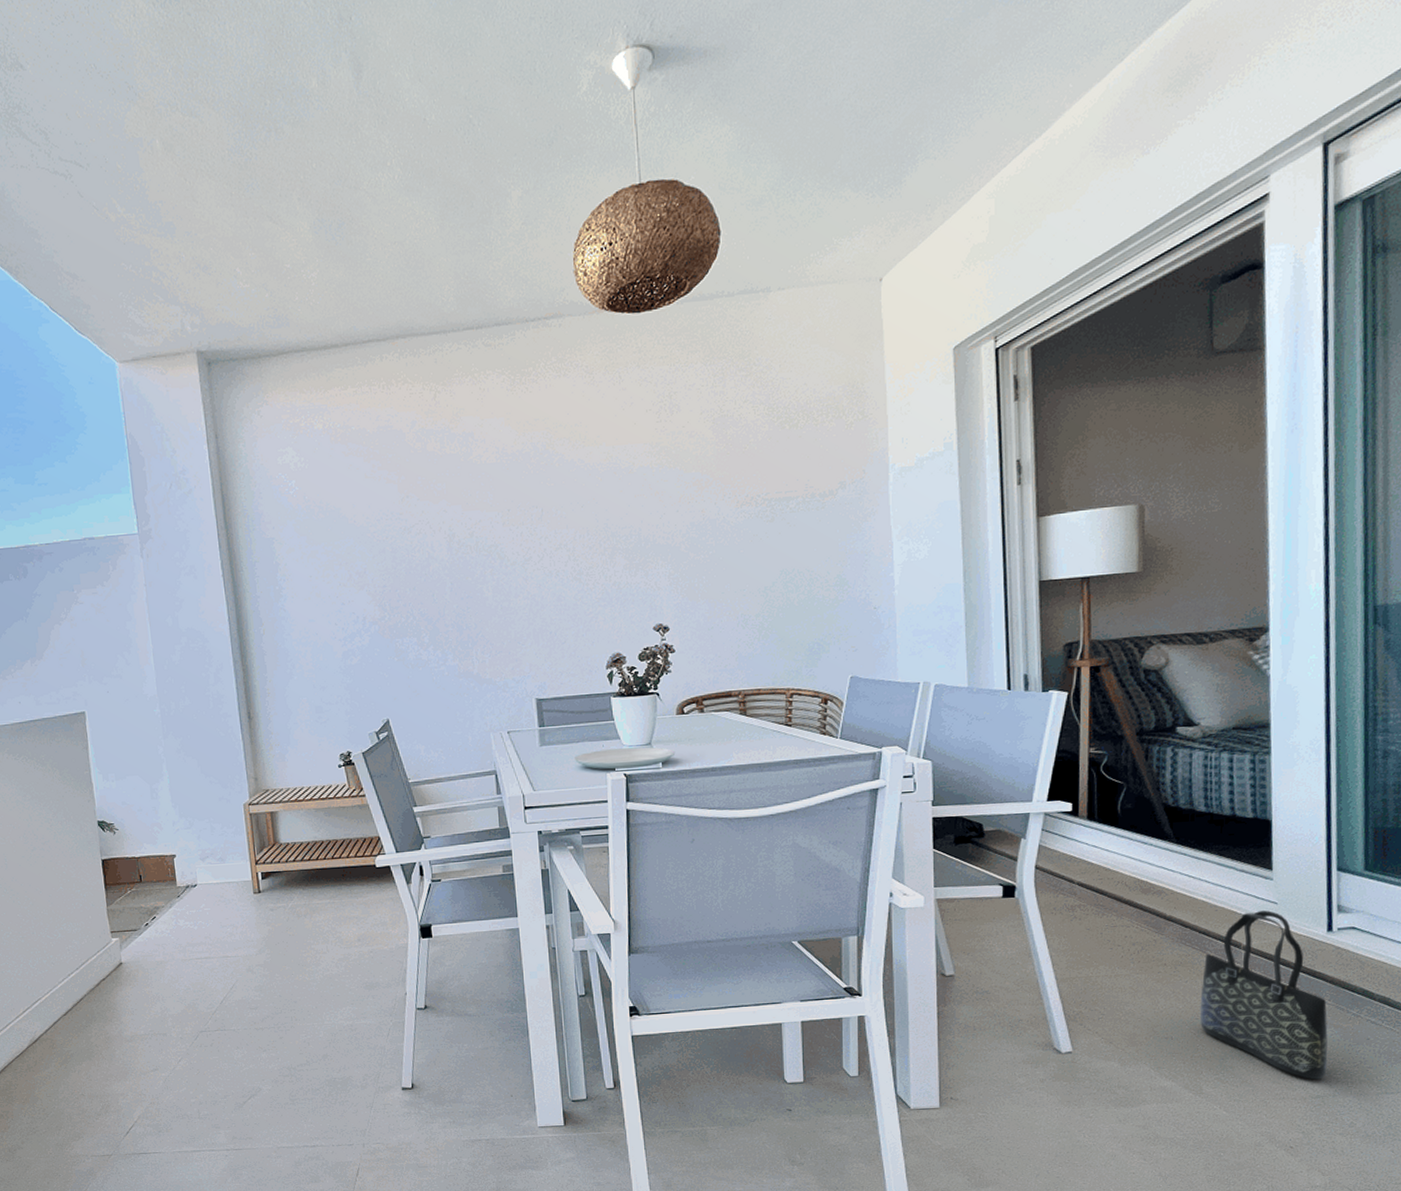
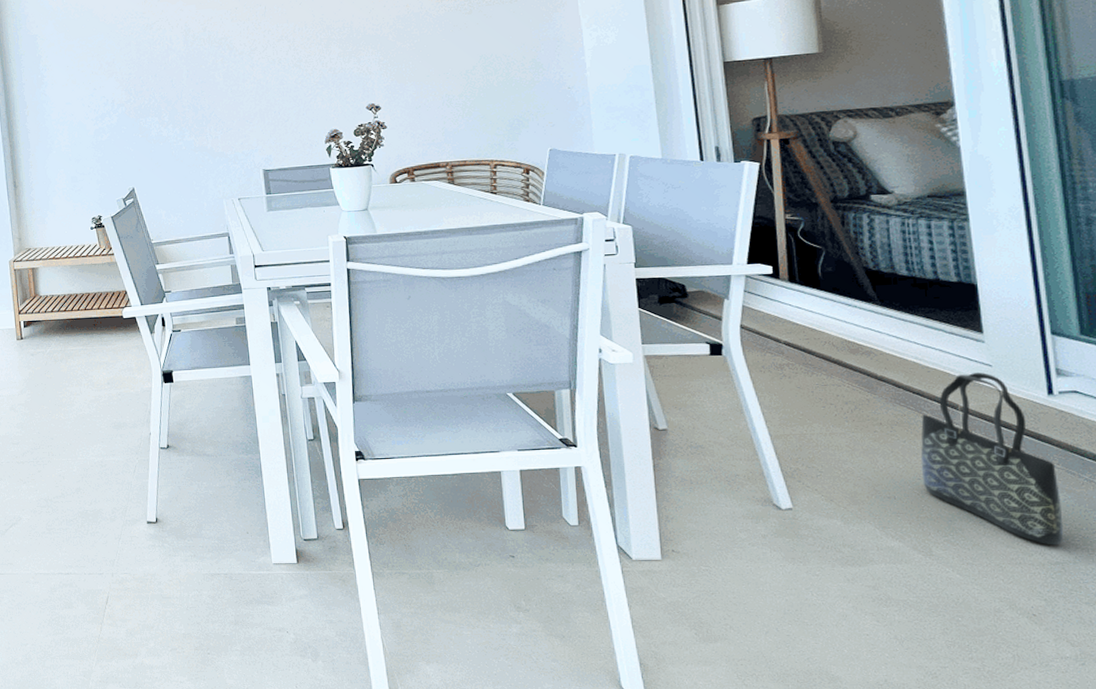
plate: present [573,747,676,770] -> none [298,212,390,233]

